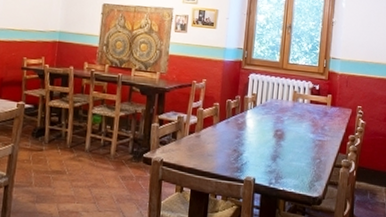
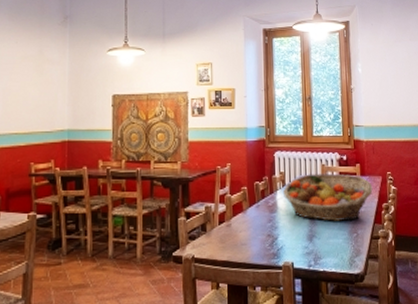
fruit basket: none [252,98,342,147] -> present [282,173,373,221]

